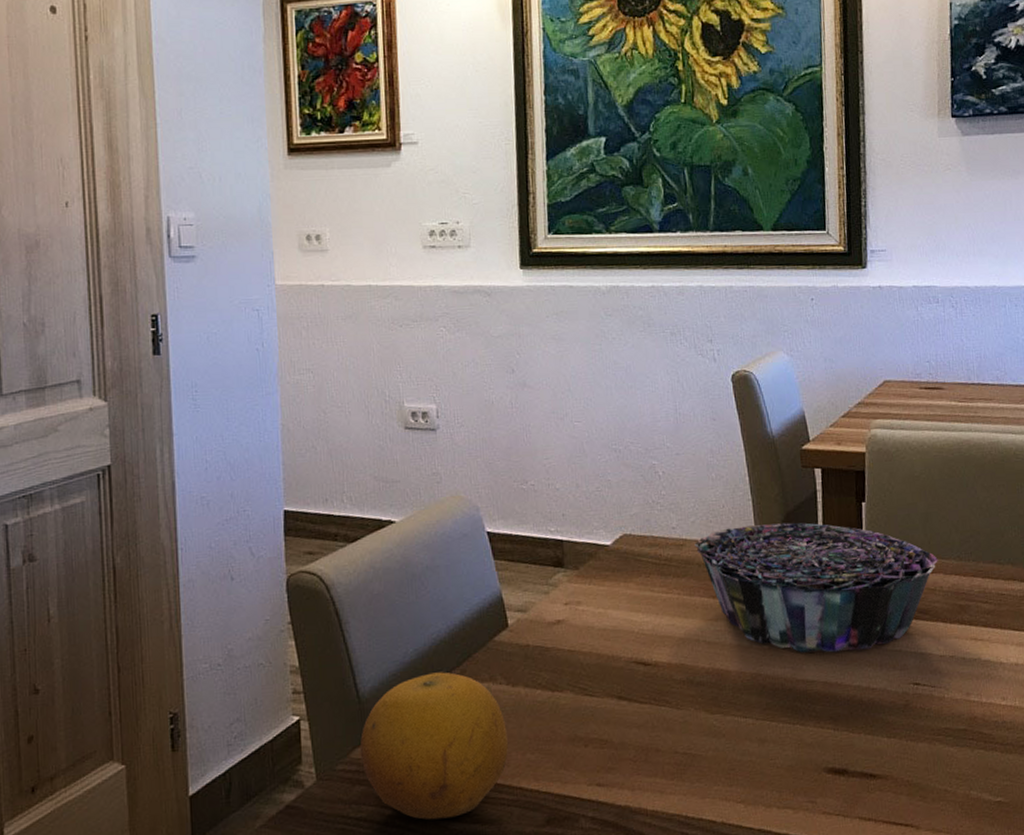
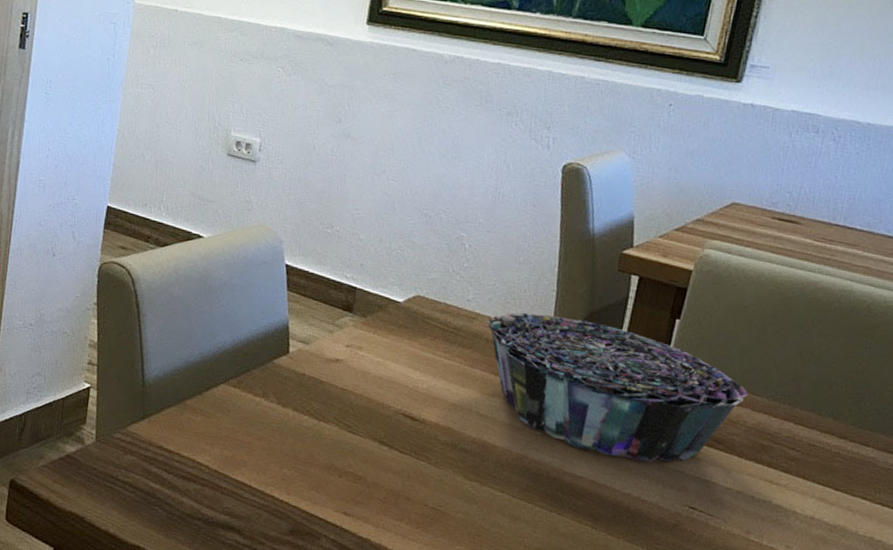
fruit: present [360,672,509,820] -> none [136,376,270,505]

